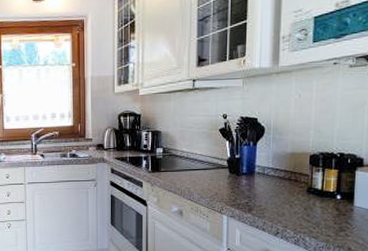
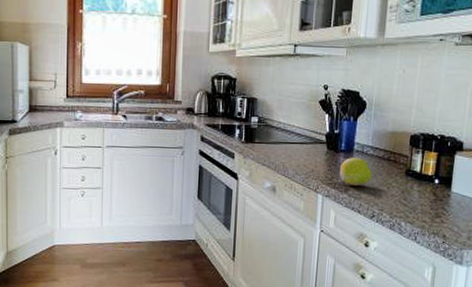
fruit: none [242,179,274,206] -> present [339,158,372,187]

